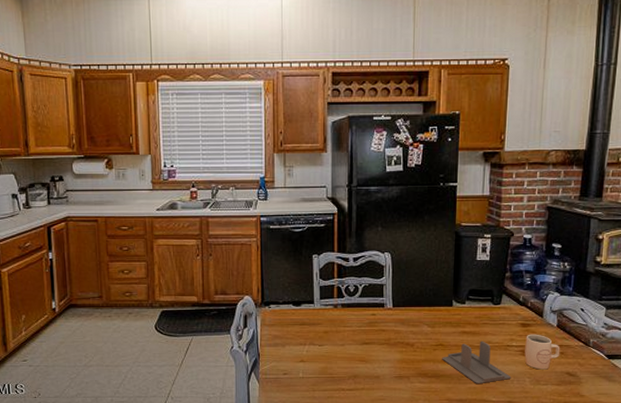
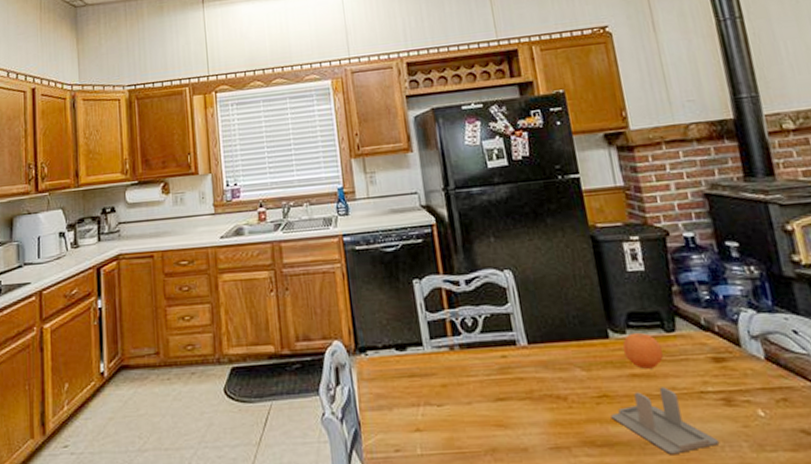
fruit: none [460,303,488,328] -> present [622,332,663,369]
mug: present [524,334,561,370] -> none [724,372,783,428]

